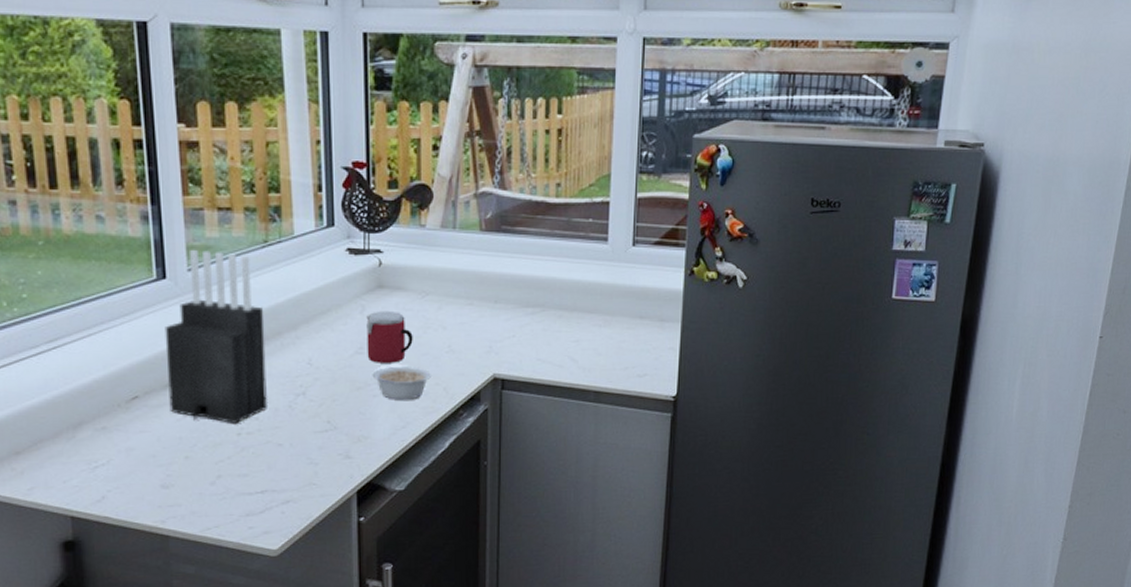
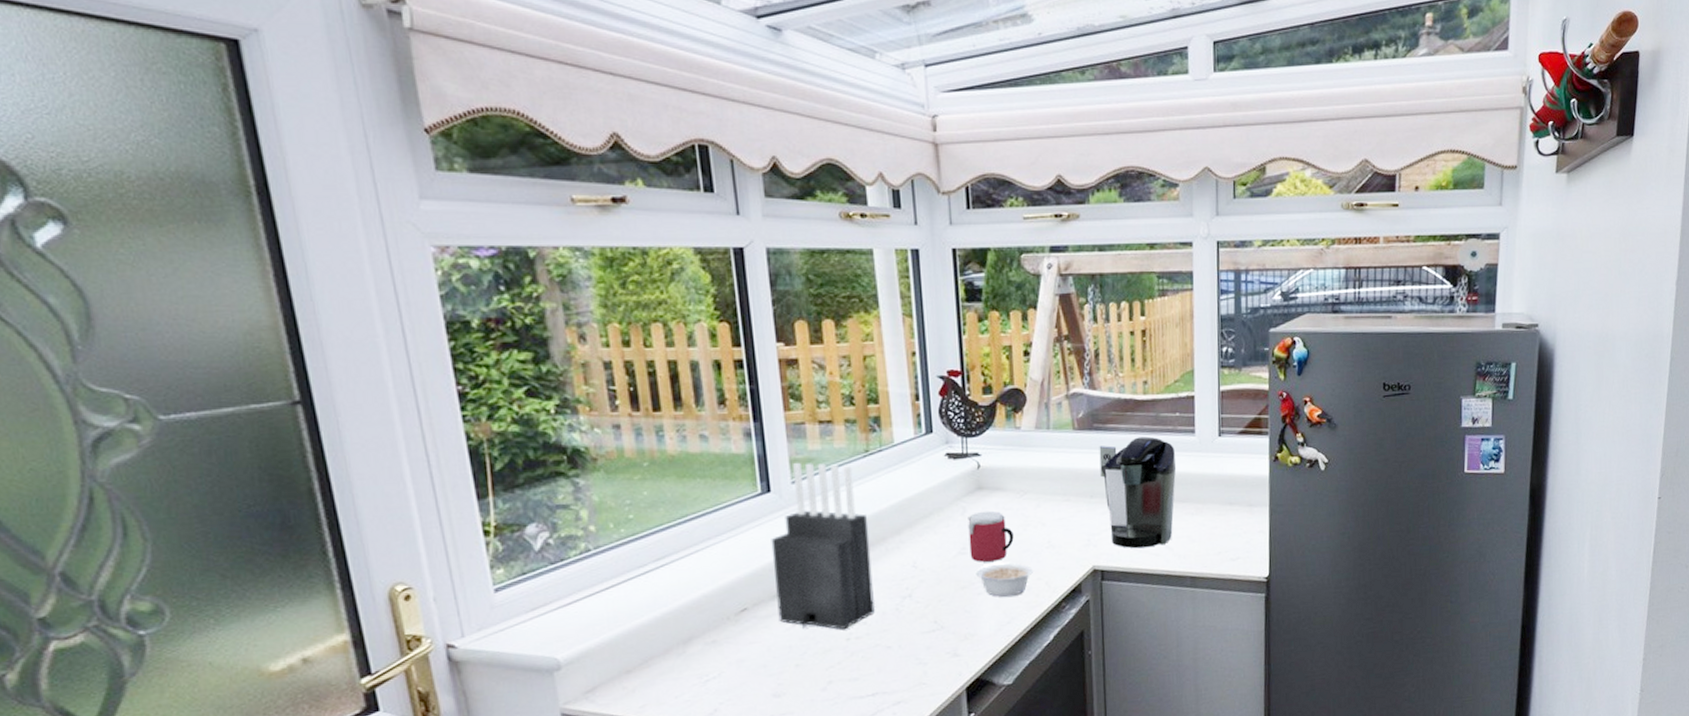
coffee maker: none [506,242,587,359] -> present [1099,436,1177,549]

